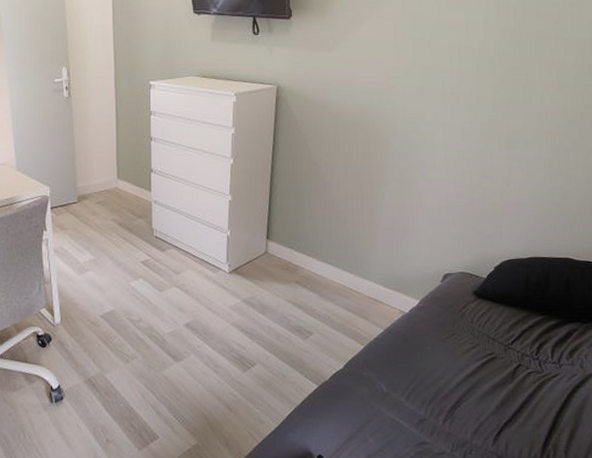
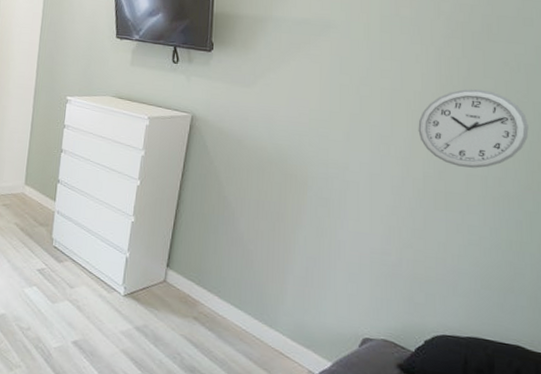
wall clock: none [482,32,574,107] -> present [418,89,529,168]

